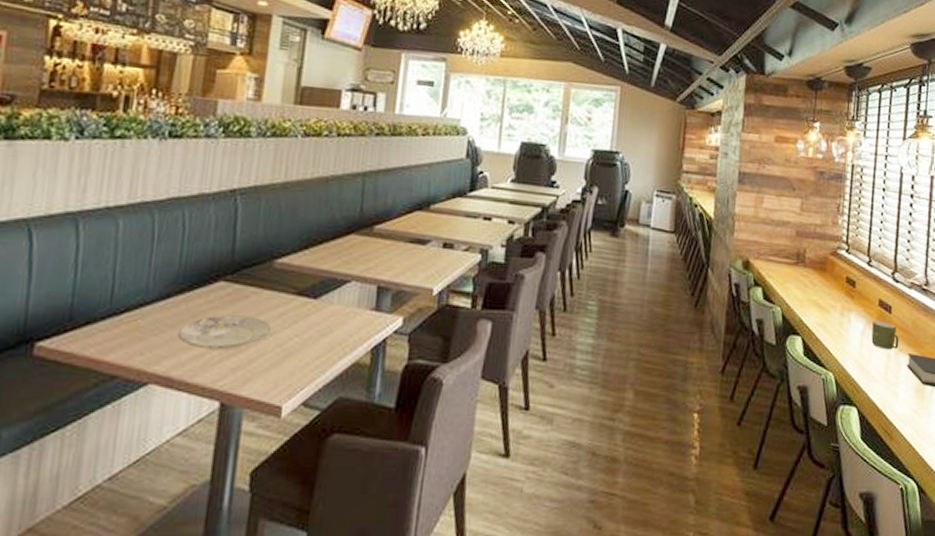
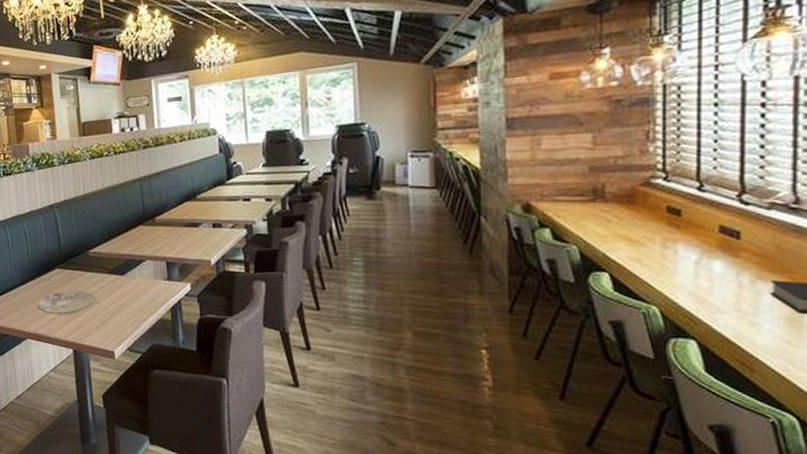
mug: present [871,321,899,350] -> none [711,248,756,279]

